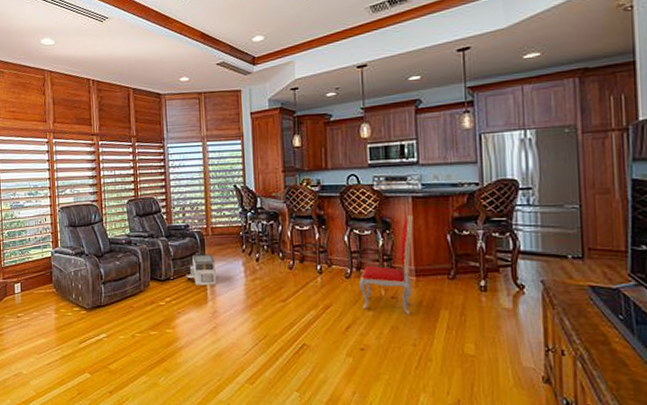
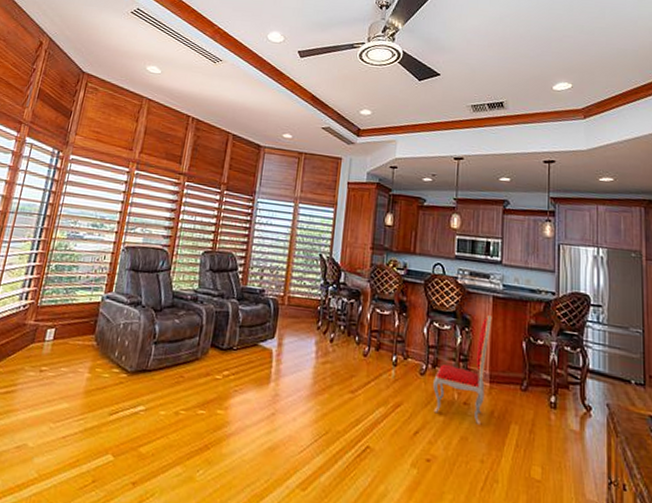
architectural model: present [186,254,216,285] -> none [251,324,286,363]

